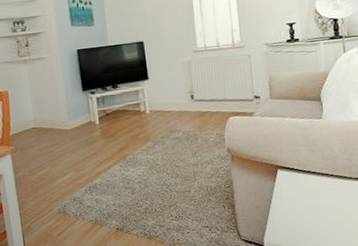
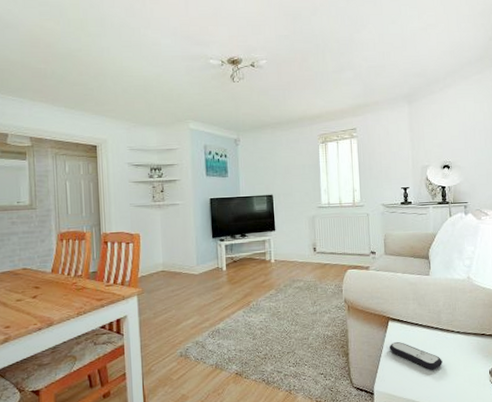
remote control: none [279,191,340,220] -> present [390,341,442,370]

